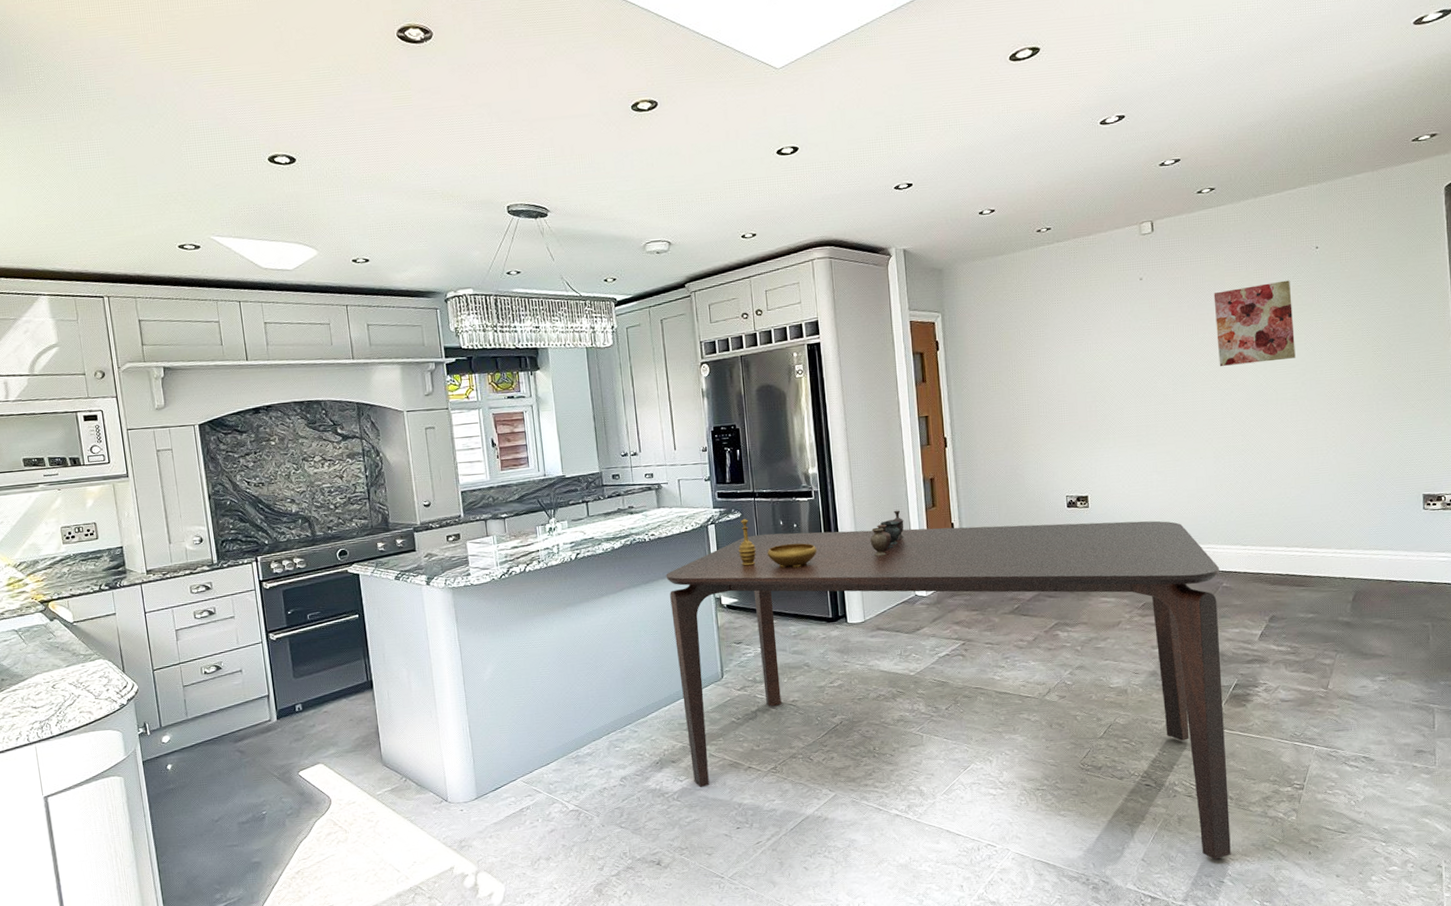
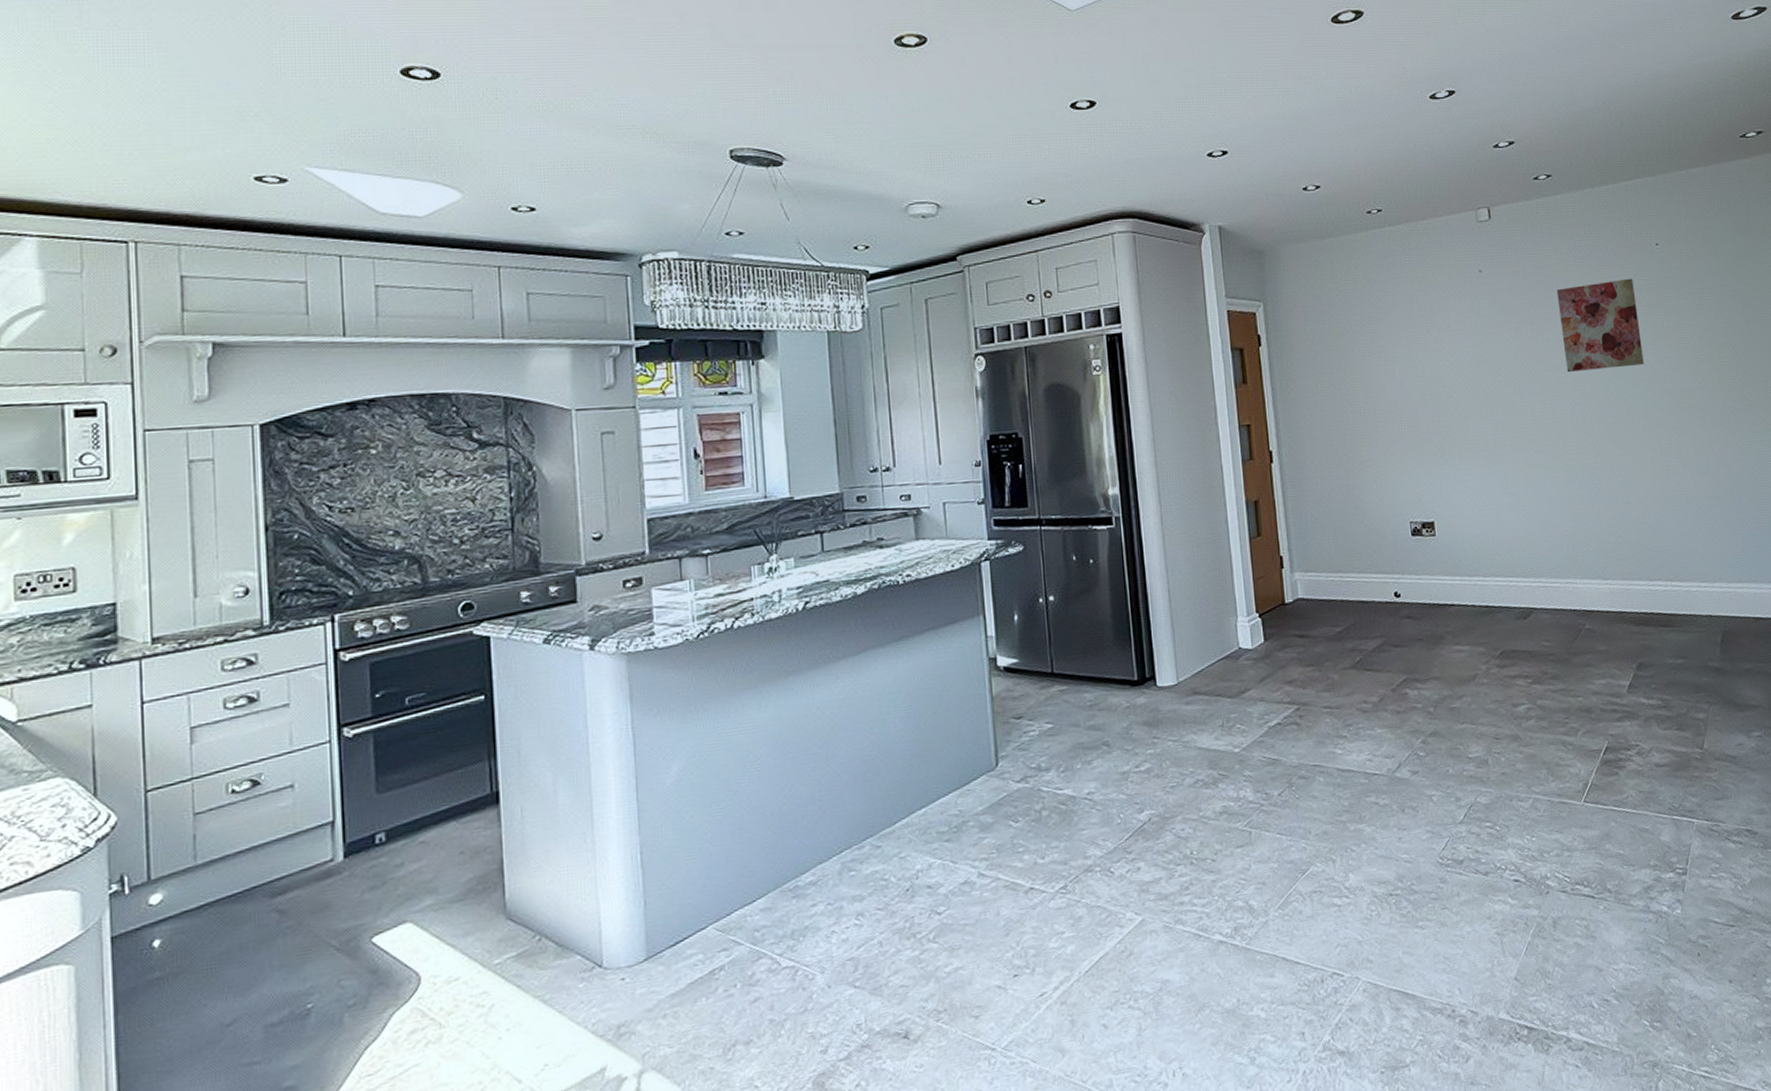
dining table: present [666,520,1231,860] -> none [924,551,1614,972]
decorative bowl: present [738,518,817,568] -> none [1019,552,1119,616]
vase: present [870,510,904,557] -> none [1183,540,1225,600]

